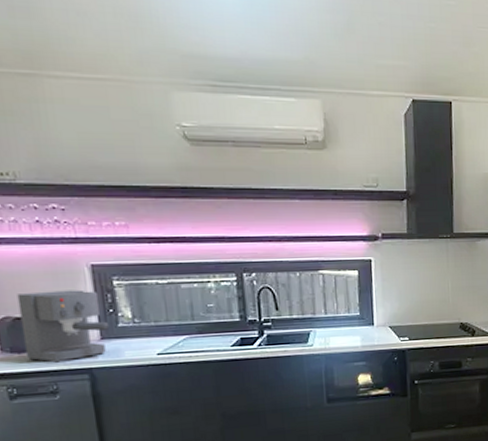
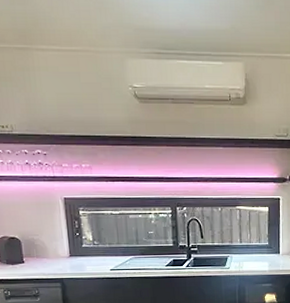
coffee maker: present [17,289,110,363] -> none [12,217,76,273]

